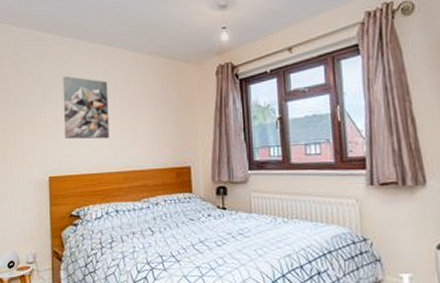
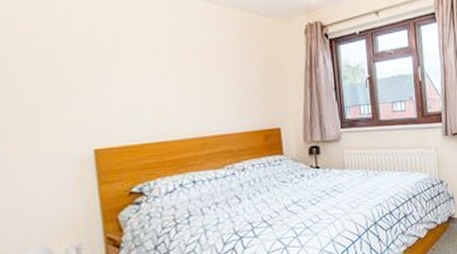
wall art: present [63,76,109,139] -> none [107,25,180,103]

